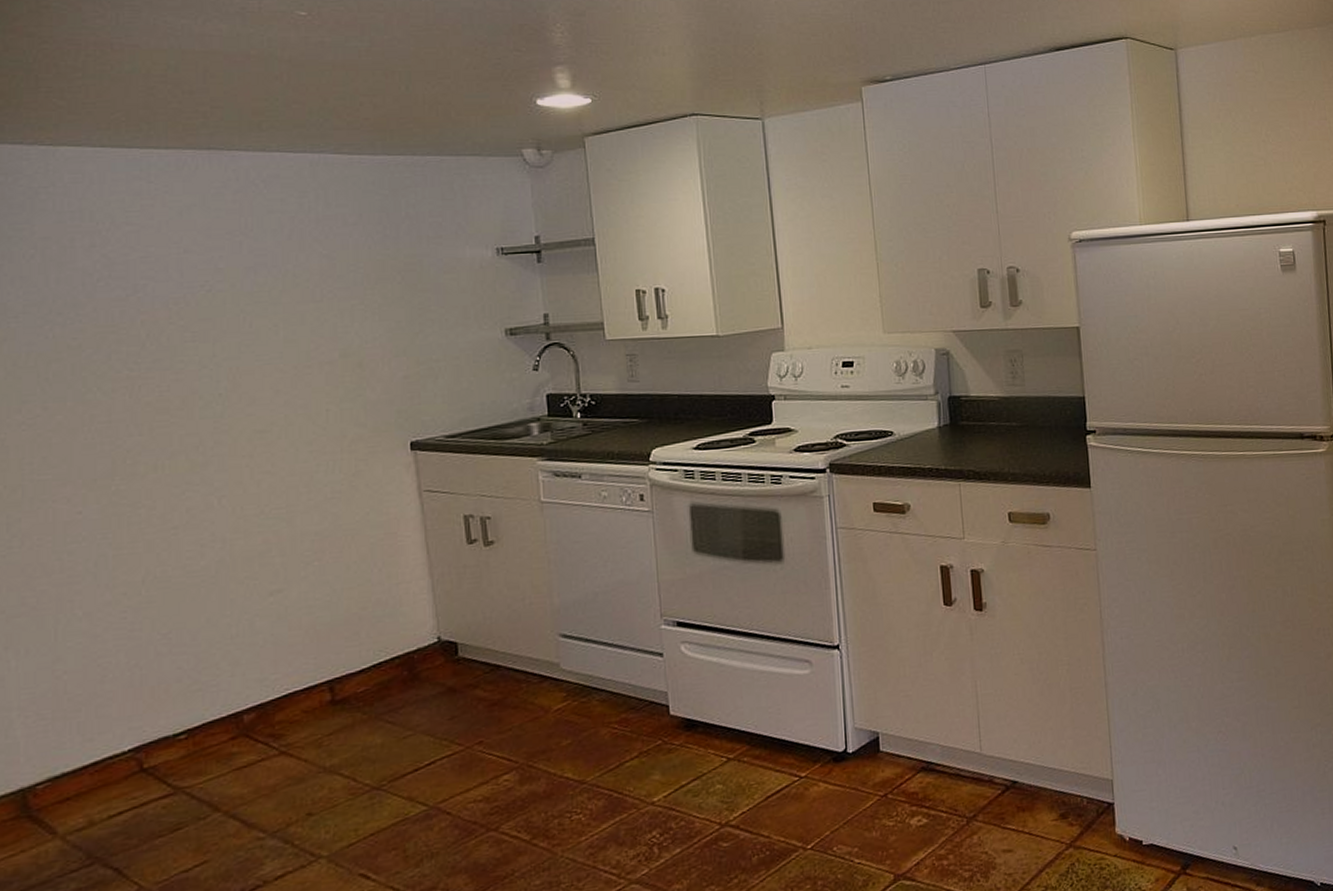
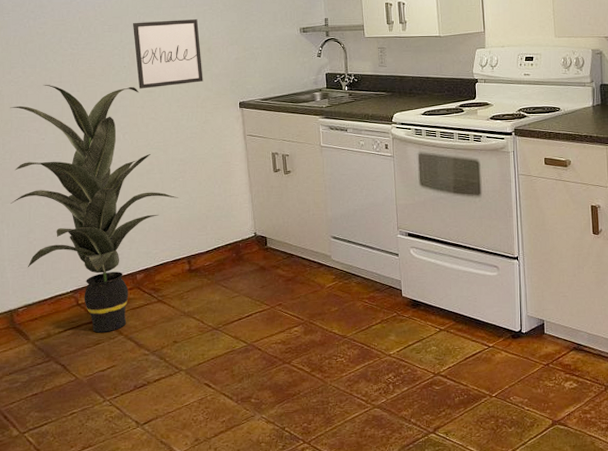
indoor plant: none [20,425,312,812] -> present [10,84,178,333]
wall art: none [234,319,352,428] -> present [133,19,203,89]

